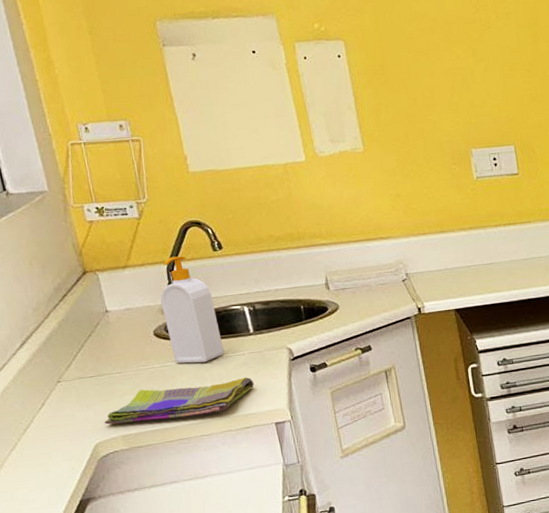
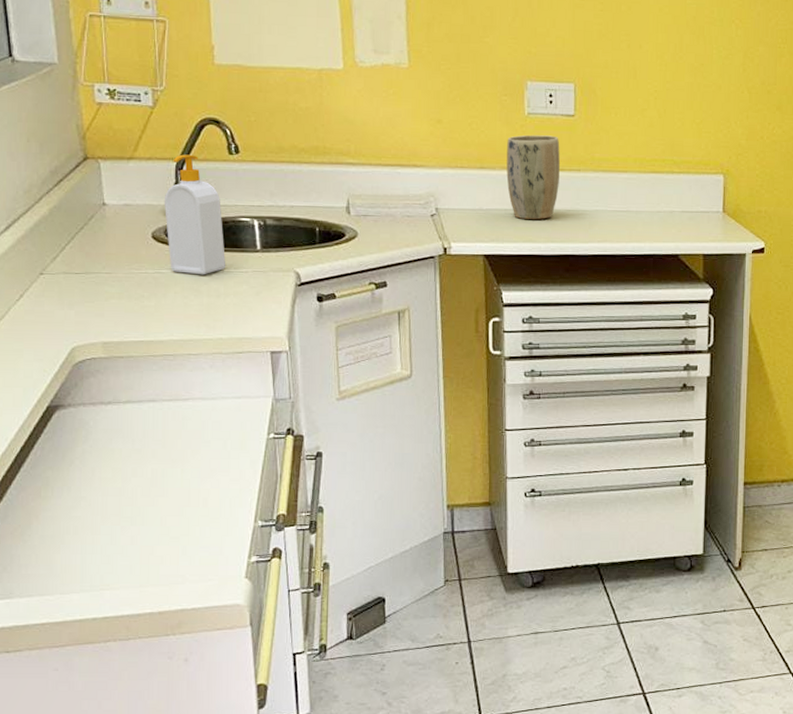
dish towel: present [105,377,255,425] -> none [85,295,254,332]
plant pot: none [461,194,514,273] -> present [506,135,560,220]

